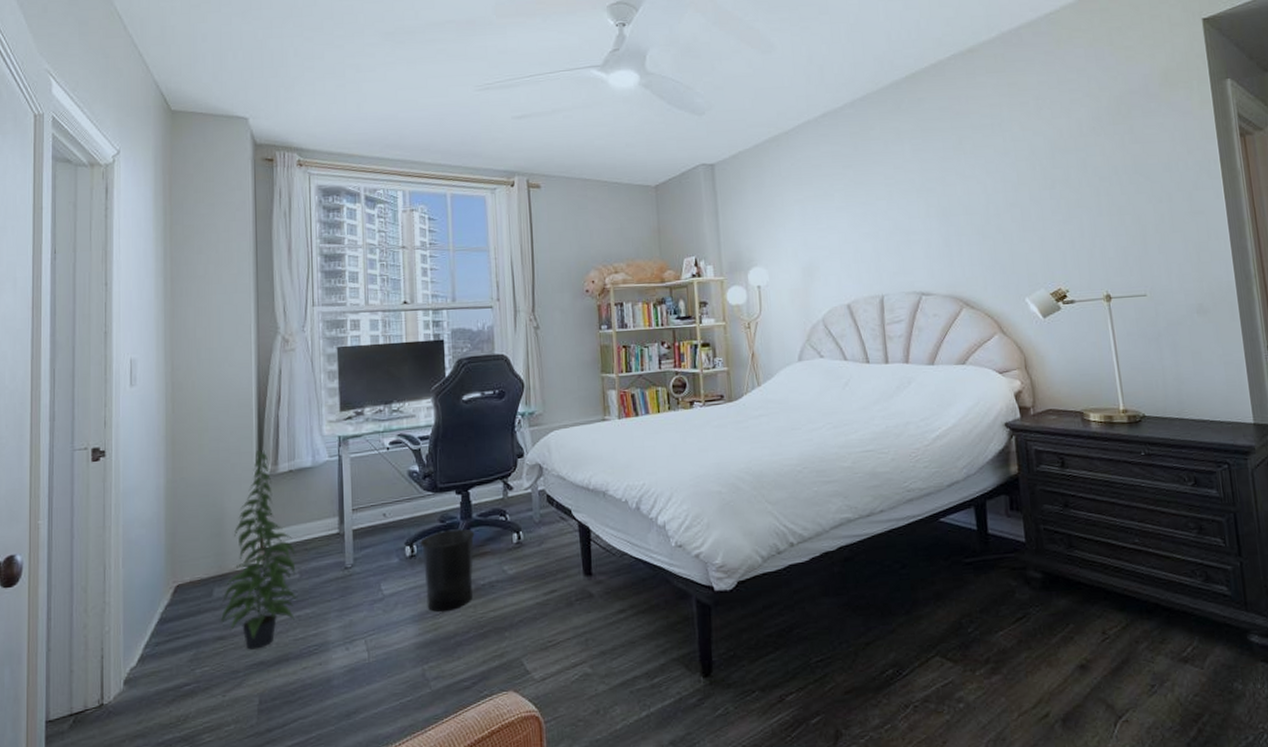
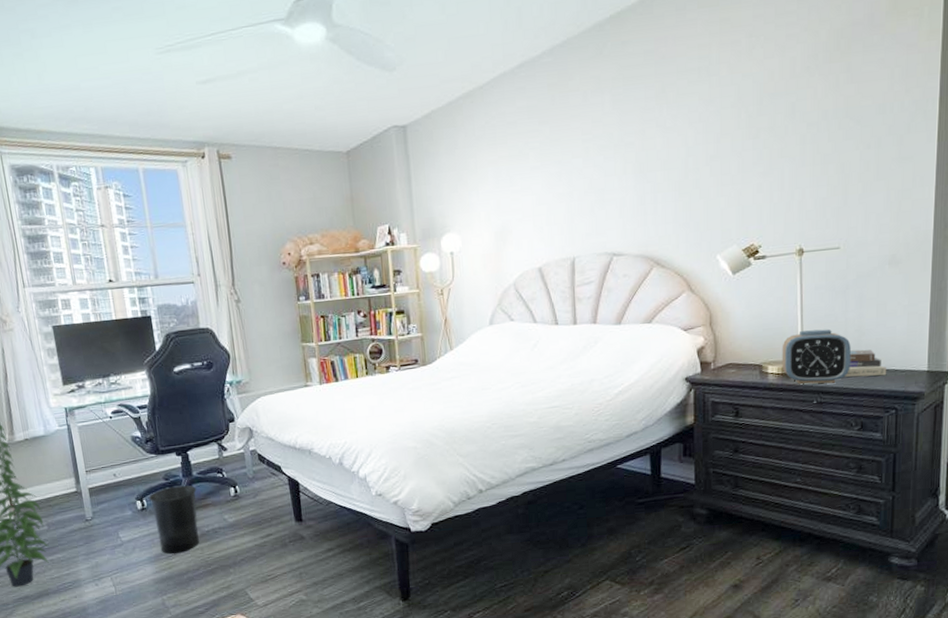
alarm clock: none [1101,376,1175,435] -> present [781,329,851,385]
books: none [1169,399,1213,428] -> present [844,349,887,377]

